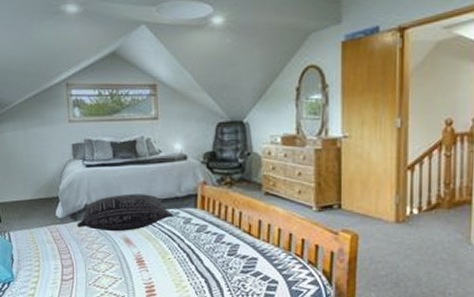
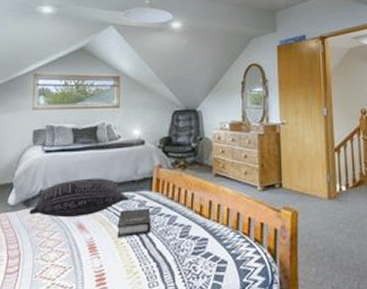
hardback book: none [163,225,198,254] -> present [117,208,152,238]

